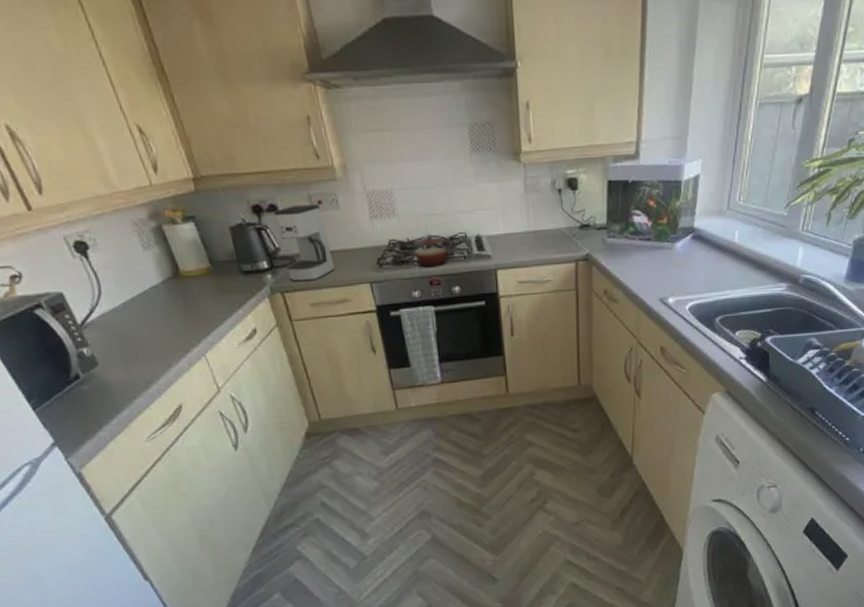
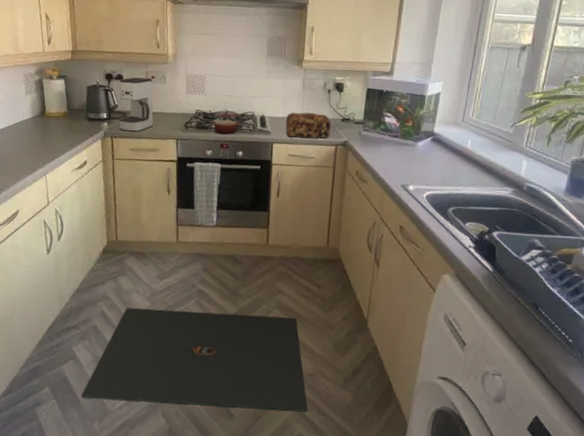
floor mat: none [319,468,577,595] -> present [81,308,308,413]
bread loaf: none [508,223,567,259] -> present [285,112,331,139]

